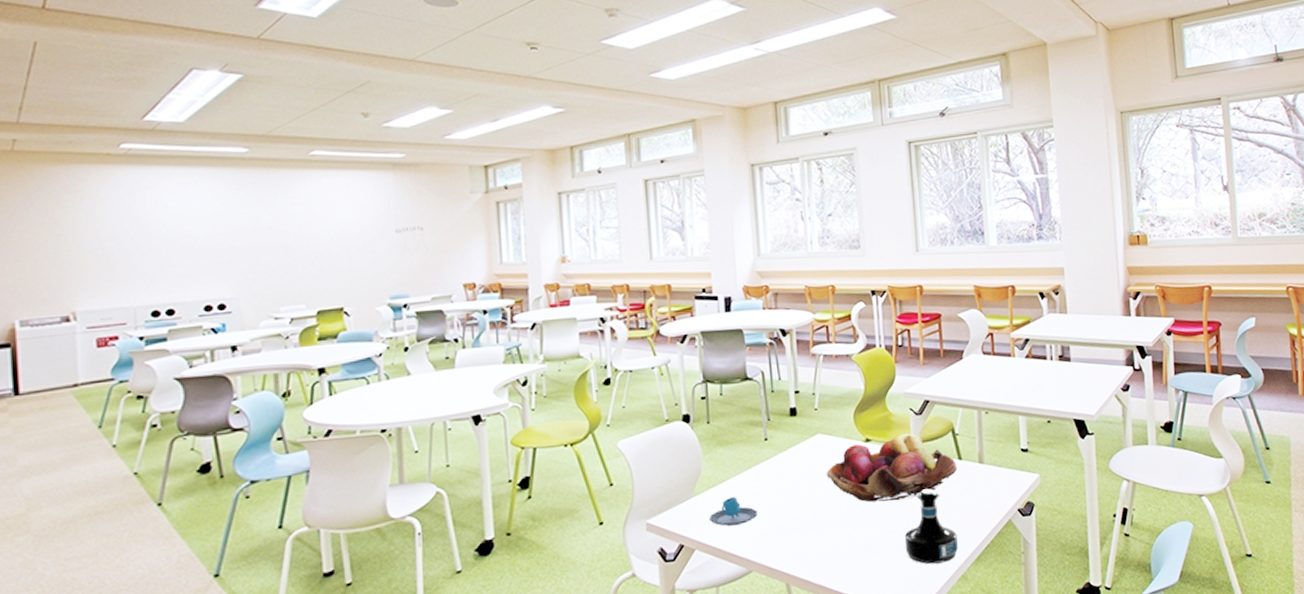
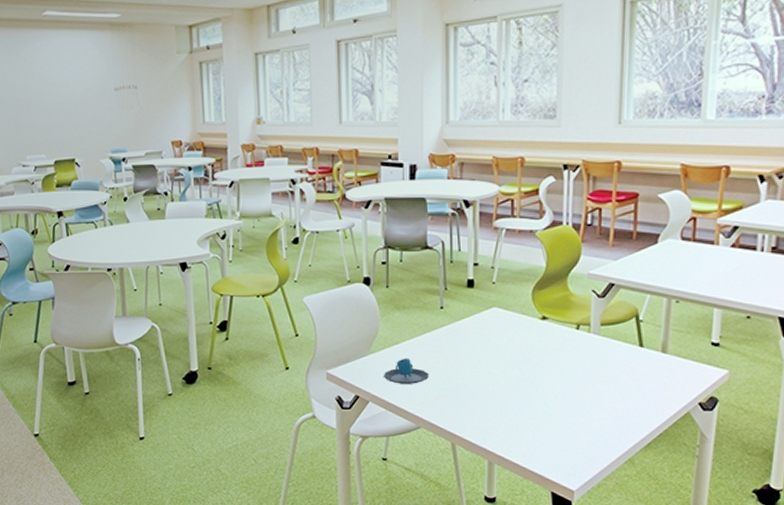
fruit basket: present [826,433,957,503] -> none [498,314,637,380]
tequila bottle: present [904,489,958,565] -> none [572,372,628,445]

